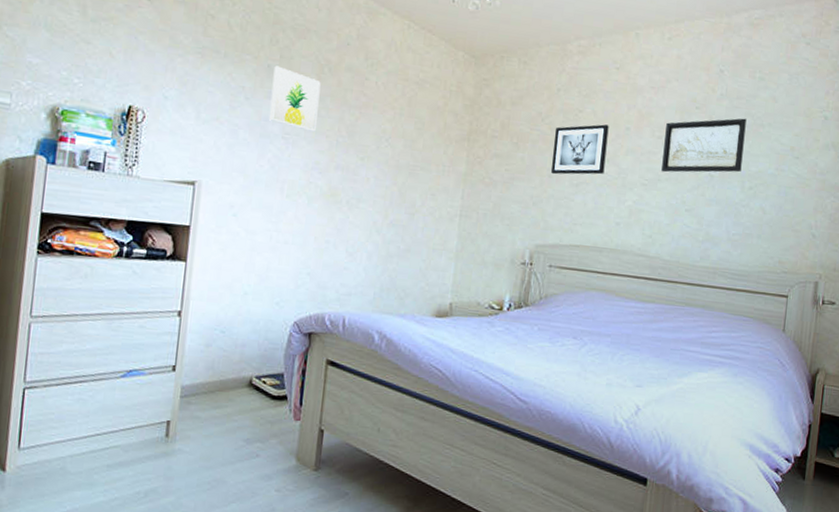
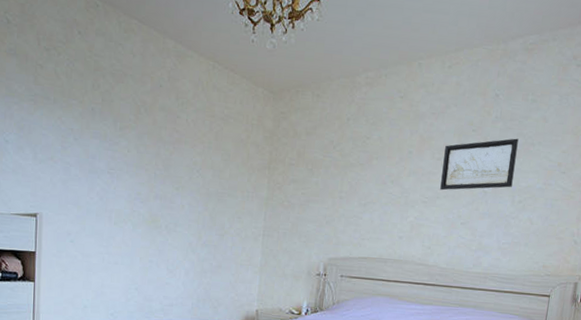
wall art: present [269,66,321,132] -> none [95,109,139,166]
wall art: present [551,124,609,175] -> none [342,149,394,196]

